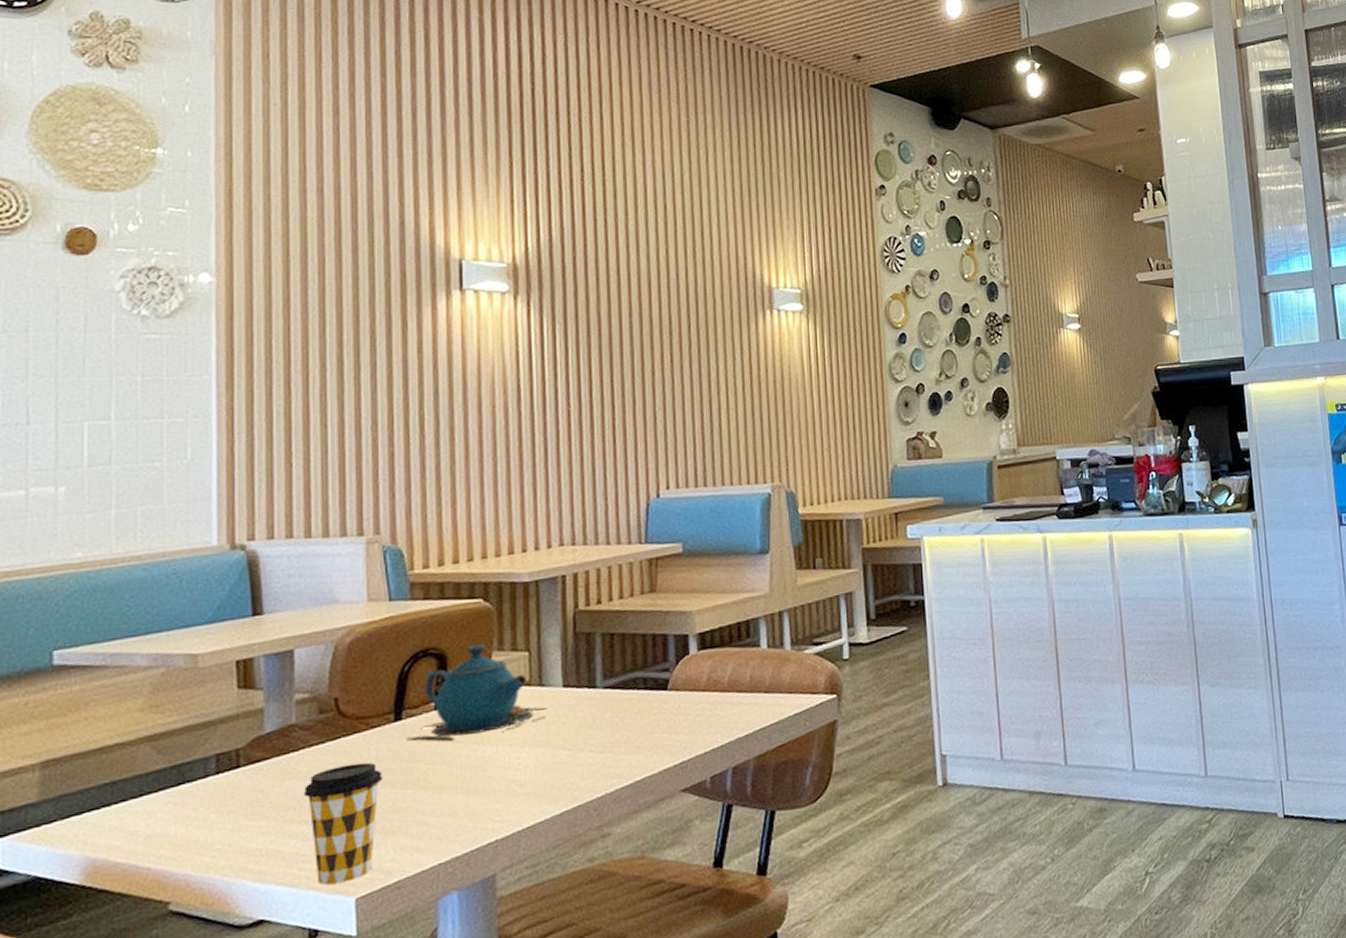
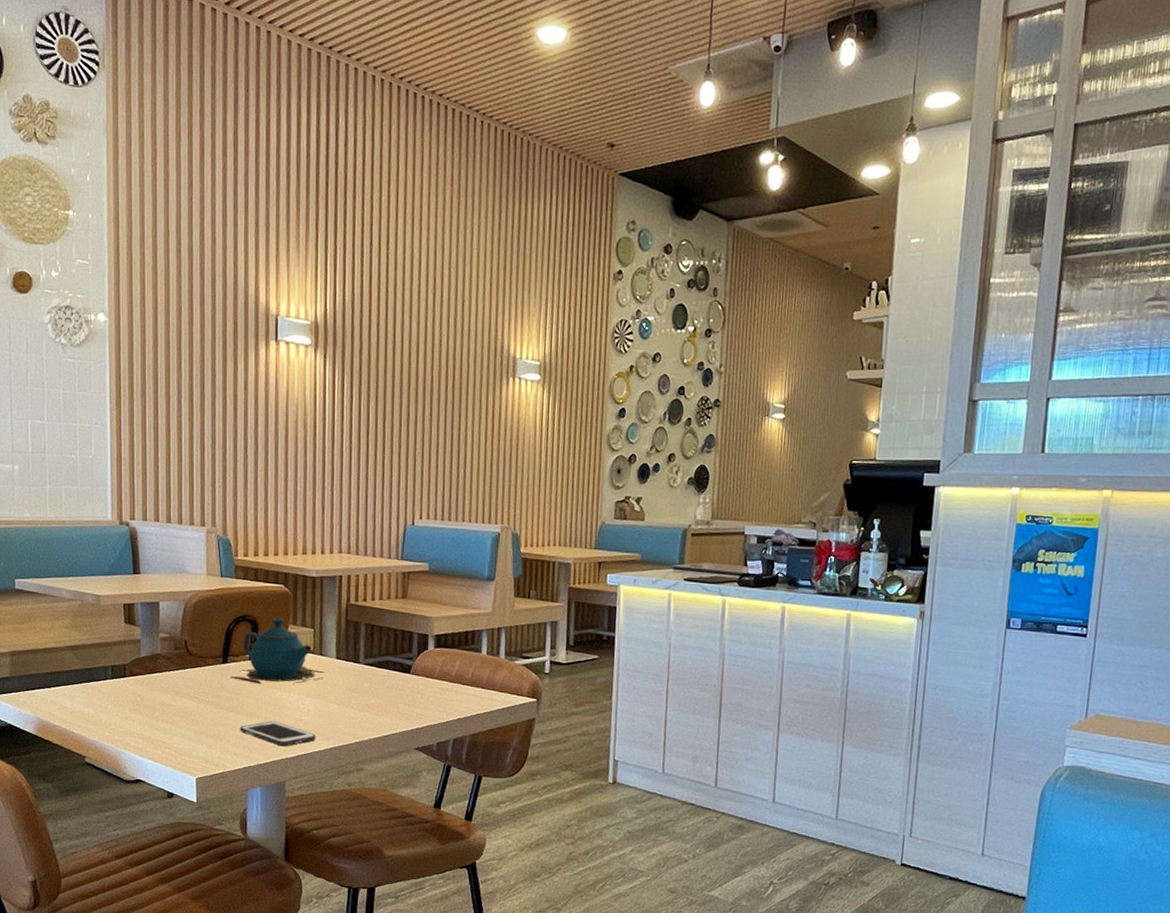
coffee cup: present [304,762,384,885] -> none [165,687,215,766]
cell phone: none [423,790,538,825] -> present [239,721,316,747]

